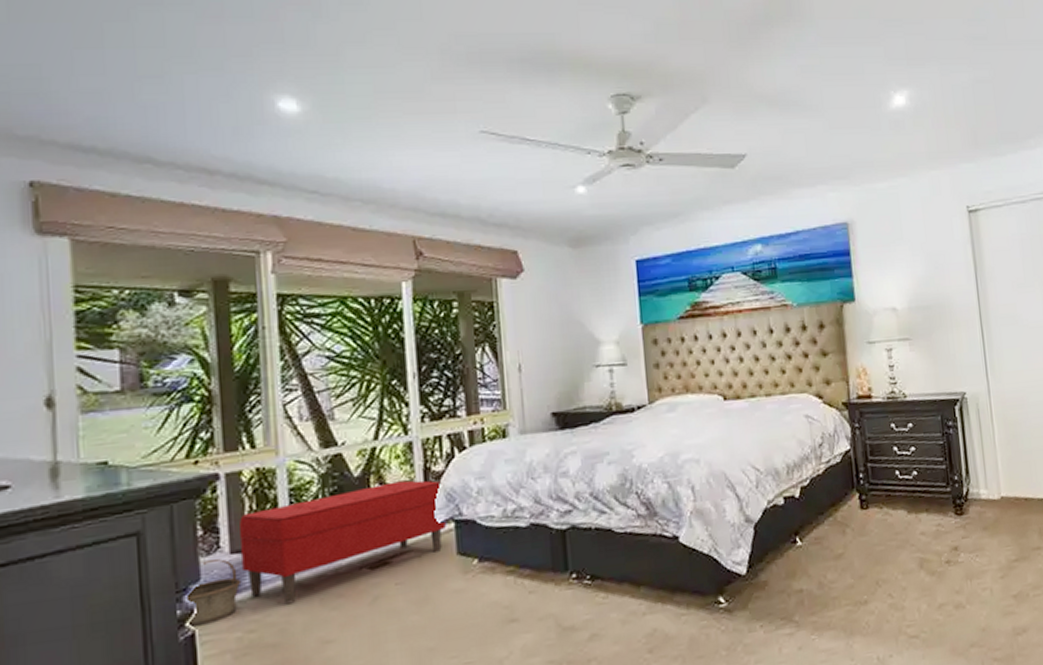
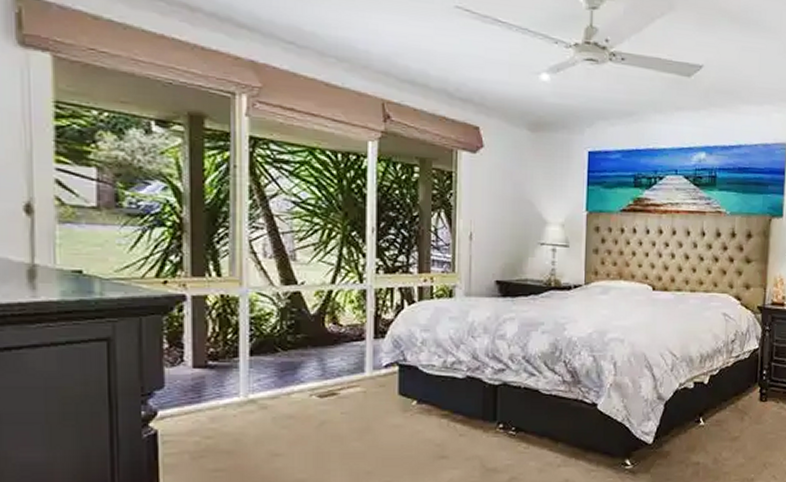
basket: present [186,559,242,627] -> none [149,371,202,427]
bench: present [239,480,446,603] -> none [201,323,391,417]

